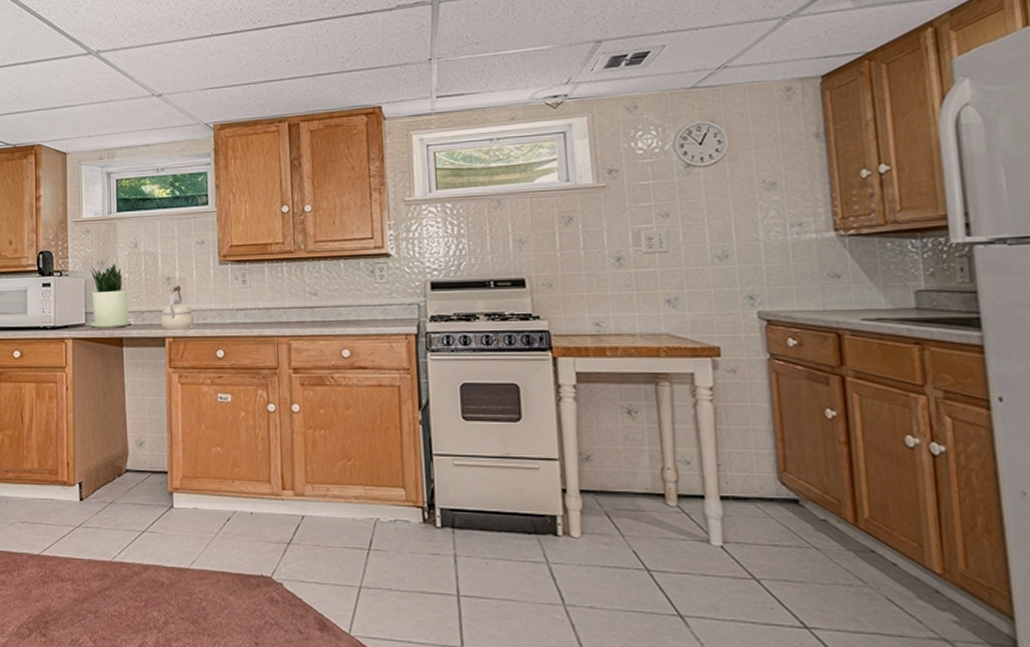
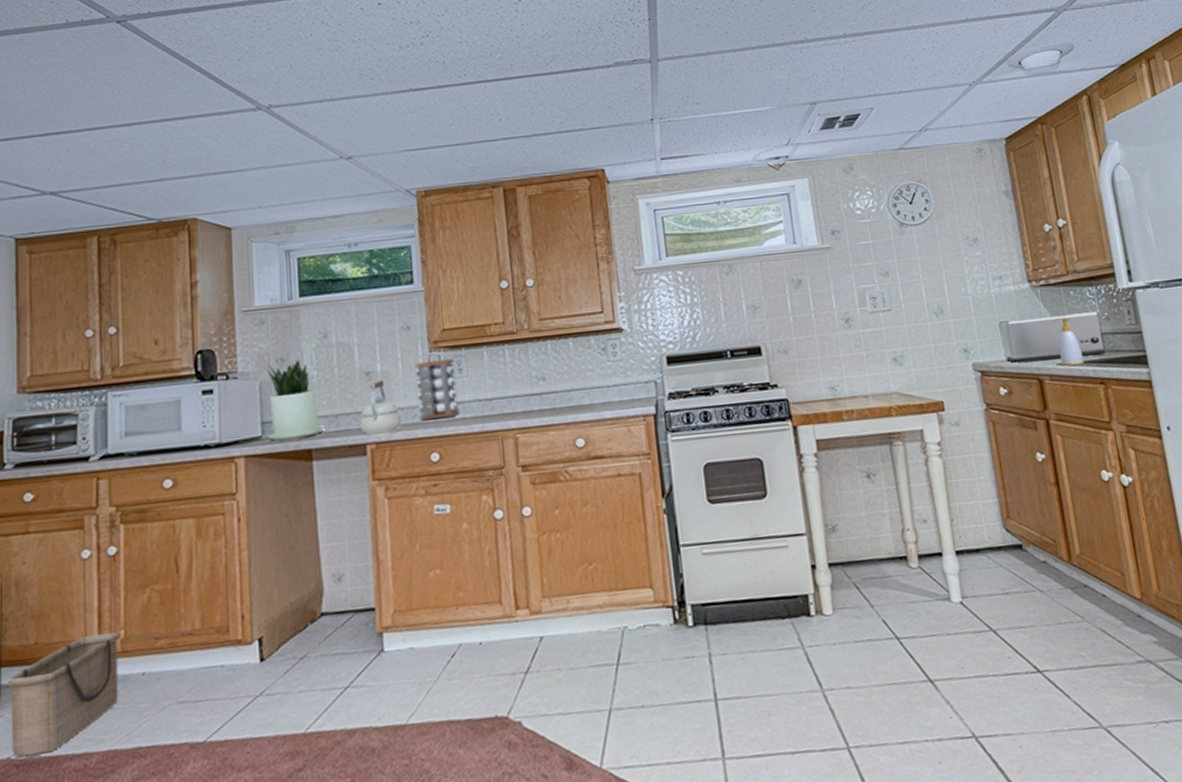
spice rack: none [206,264,241,322] -> present [414,352,459,420]
toaster: none [795,266,927,315] -> present [1000,311,1106,363]
soap bottle: none [863,271,897,323] -> present [1054,317,1085,367]

